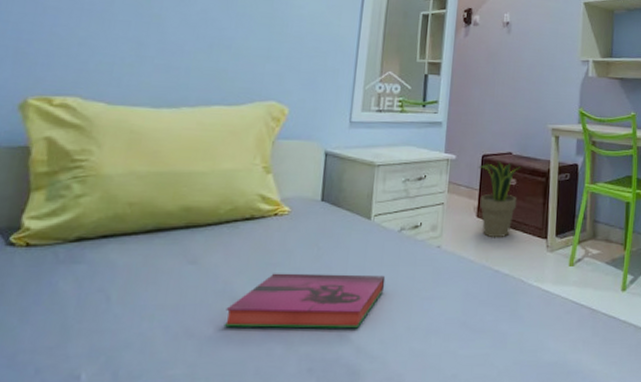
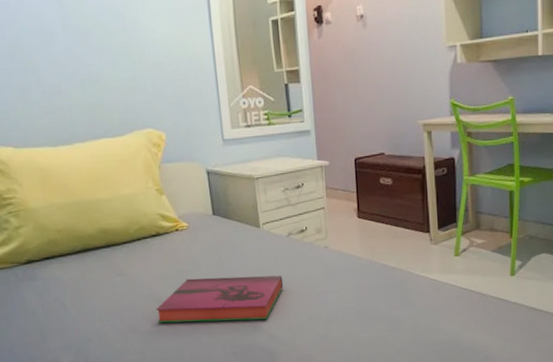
potted plant: present [478,161,521,238] -> none [353,162,396,236]

